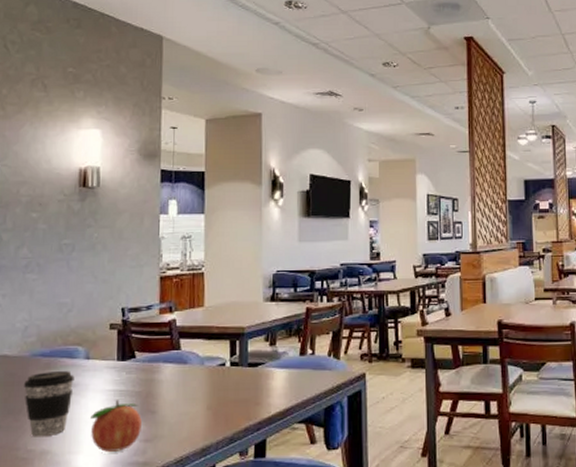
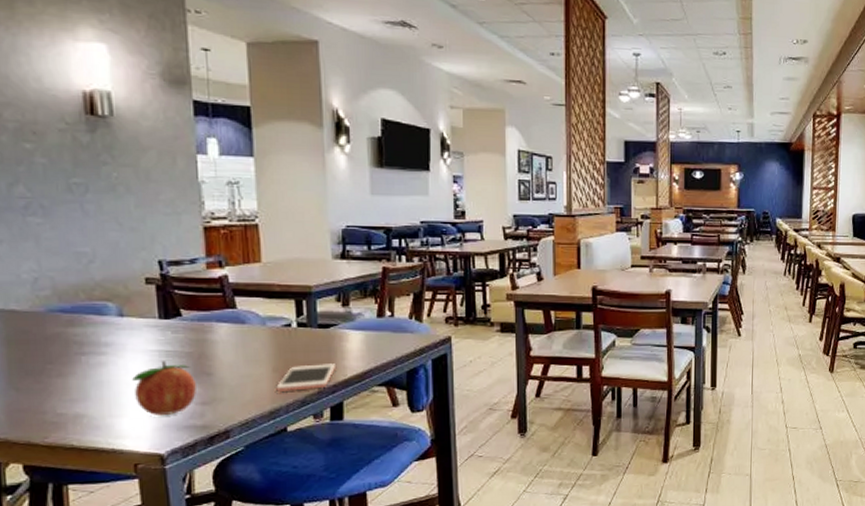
coffee cup: present [24,370,75,437] -> none [42,328,107,400]
cell phone: none [209,401,261,429] -> present [276,363,335,392]

